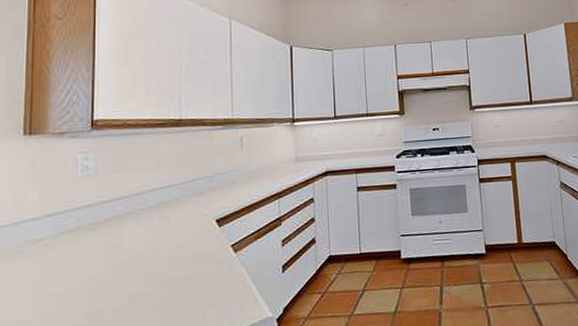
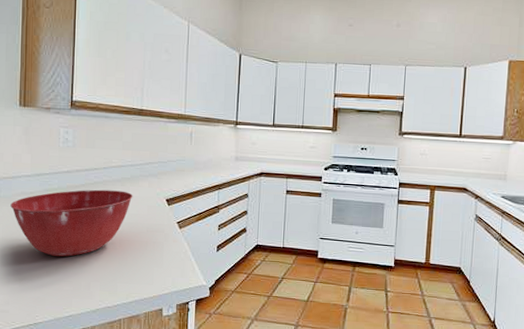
mixing bowl: none [10,218,174,317] -> present [10,189,133,257]

